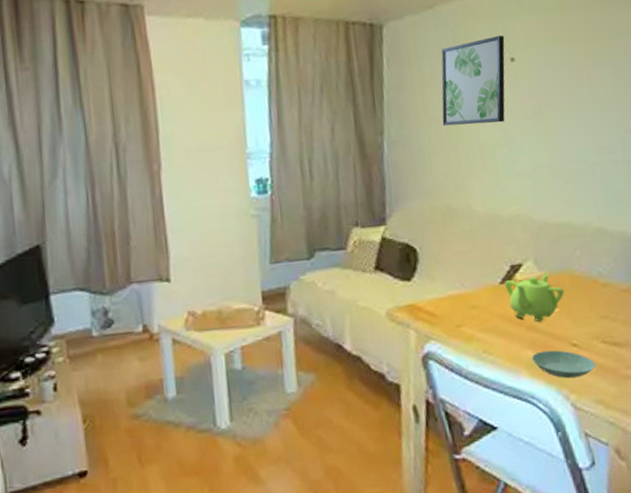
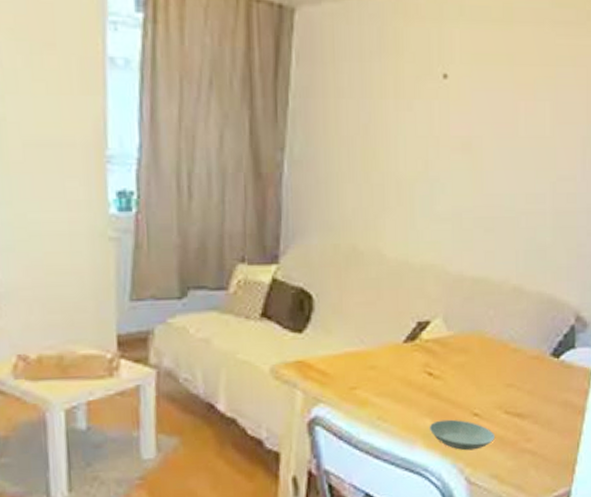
wall art: present [441,35,505,126] -> none [356,43,439,152]
teapot: present [505,272,565,322] -> none [409,333,472,388]

